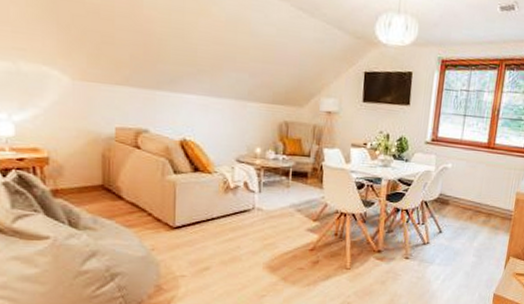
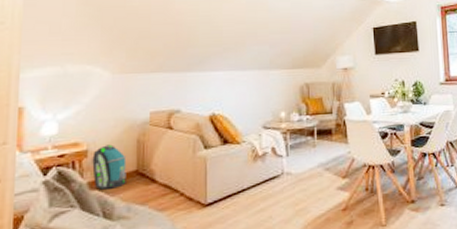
backpack: none [54,155,92,200] -> present [92,144,127,190]

